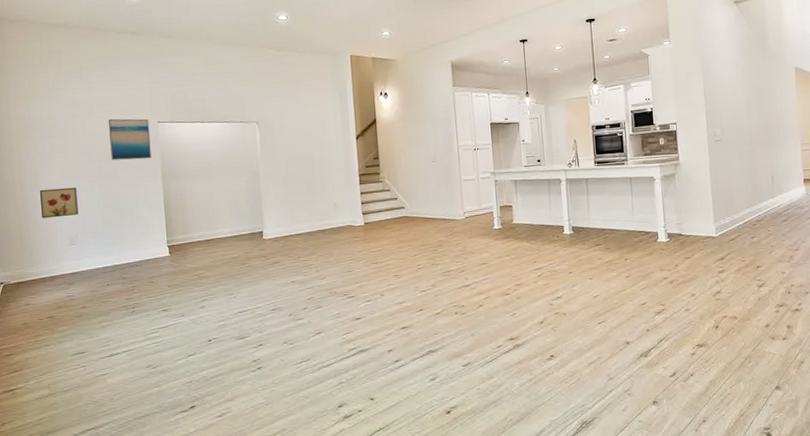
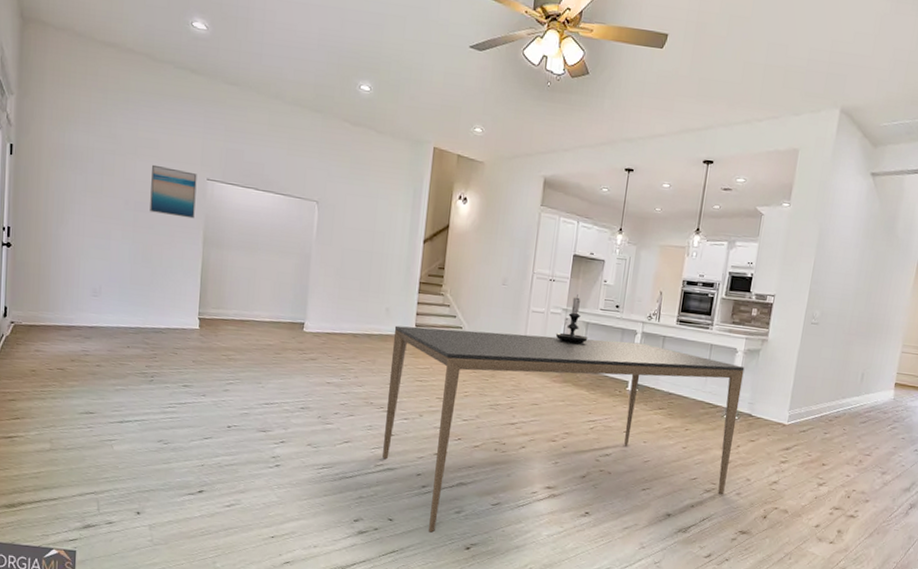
wall art: present [39,187,79,219] -> none [65,228,107,265]
dining table: none [344,189,674,404] -> present [382,325,745,533]
candle holder: none [489,157,519,202] -> present [555,294,588,344]

